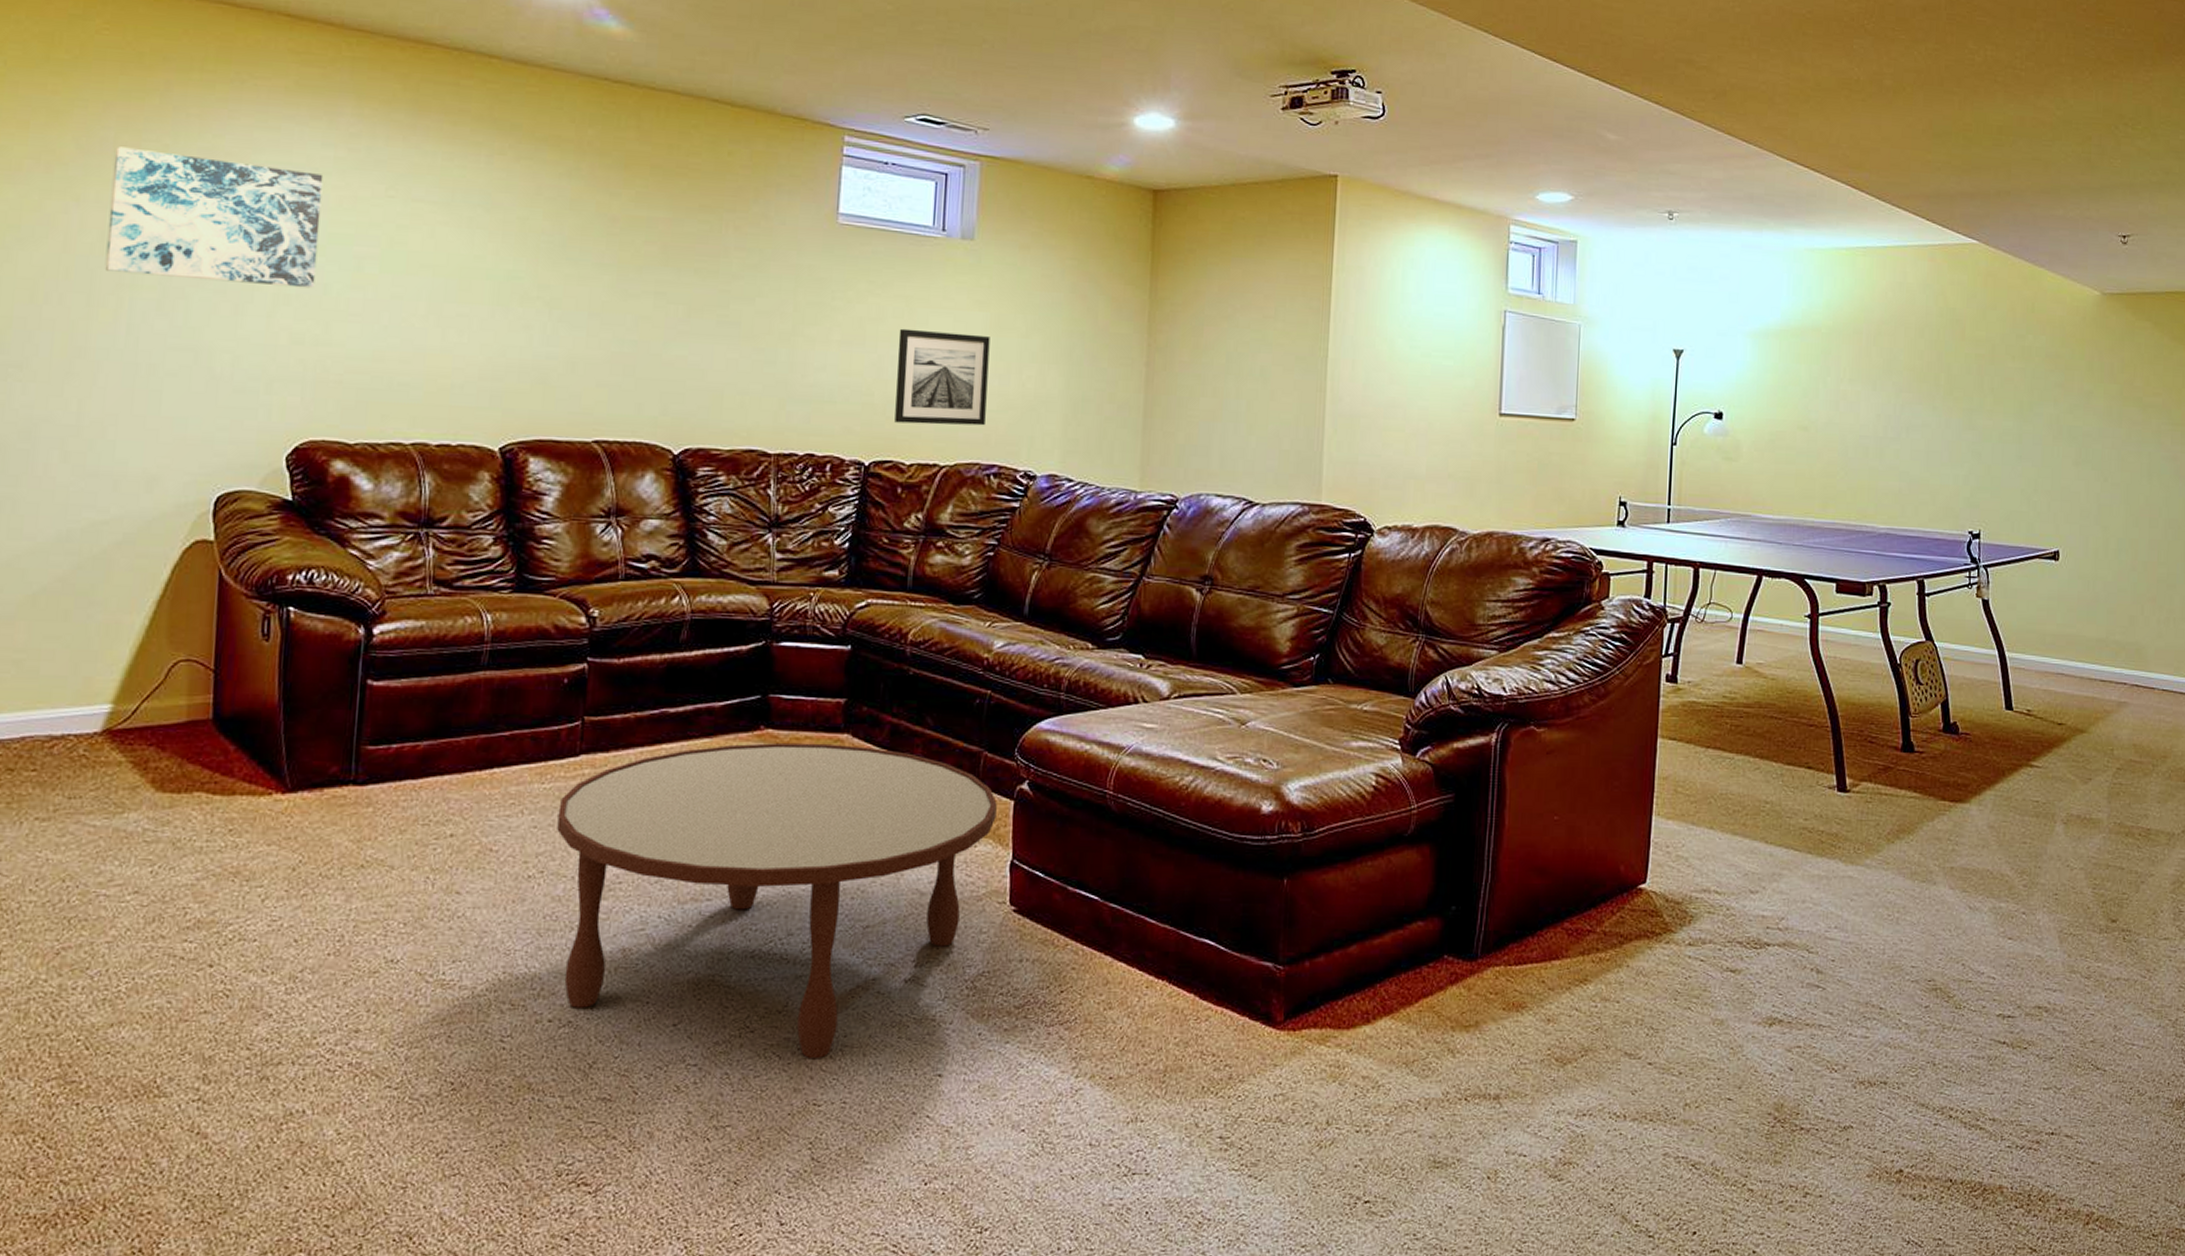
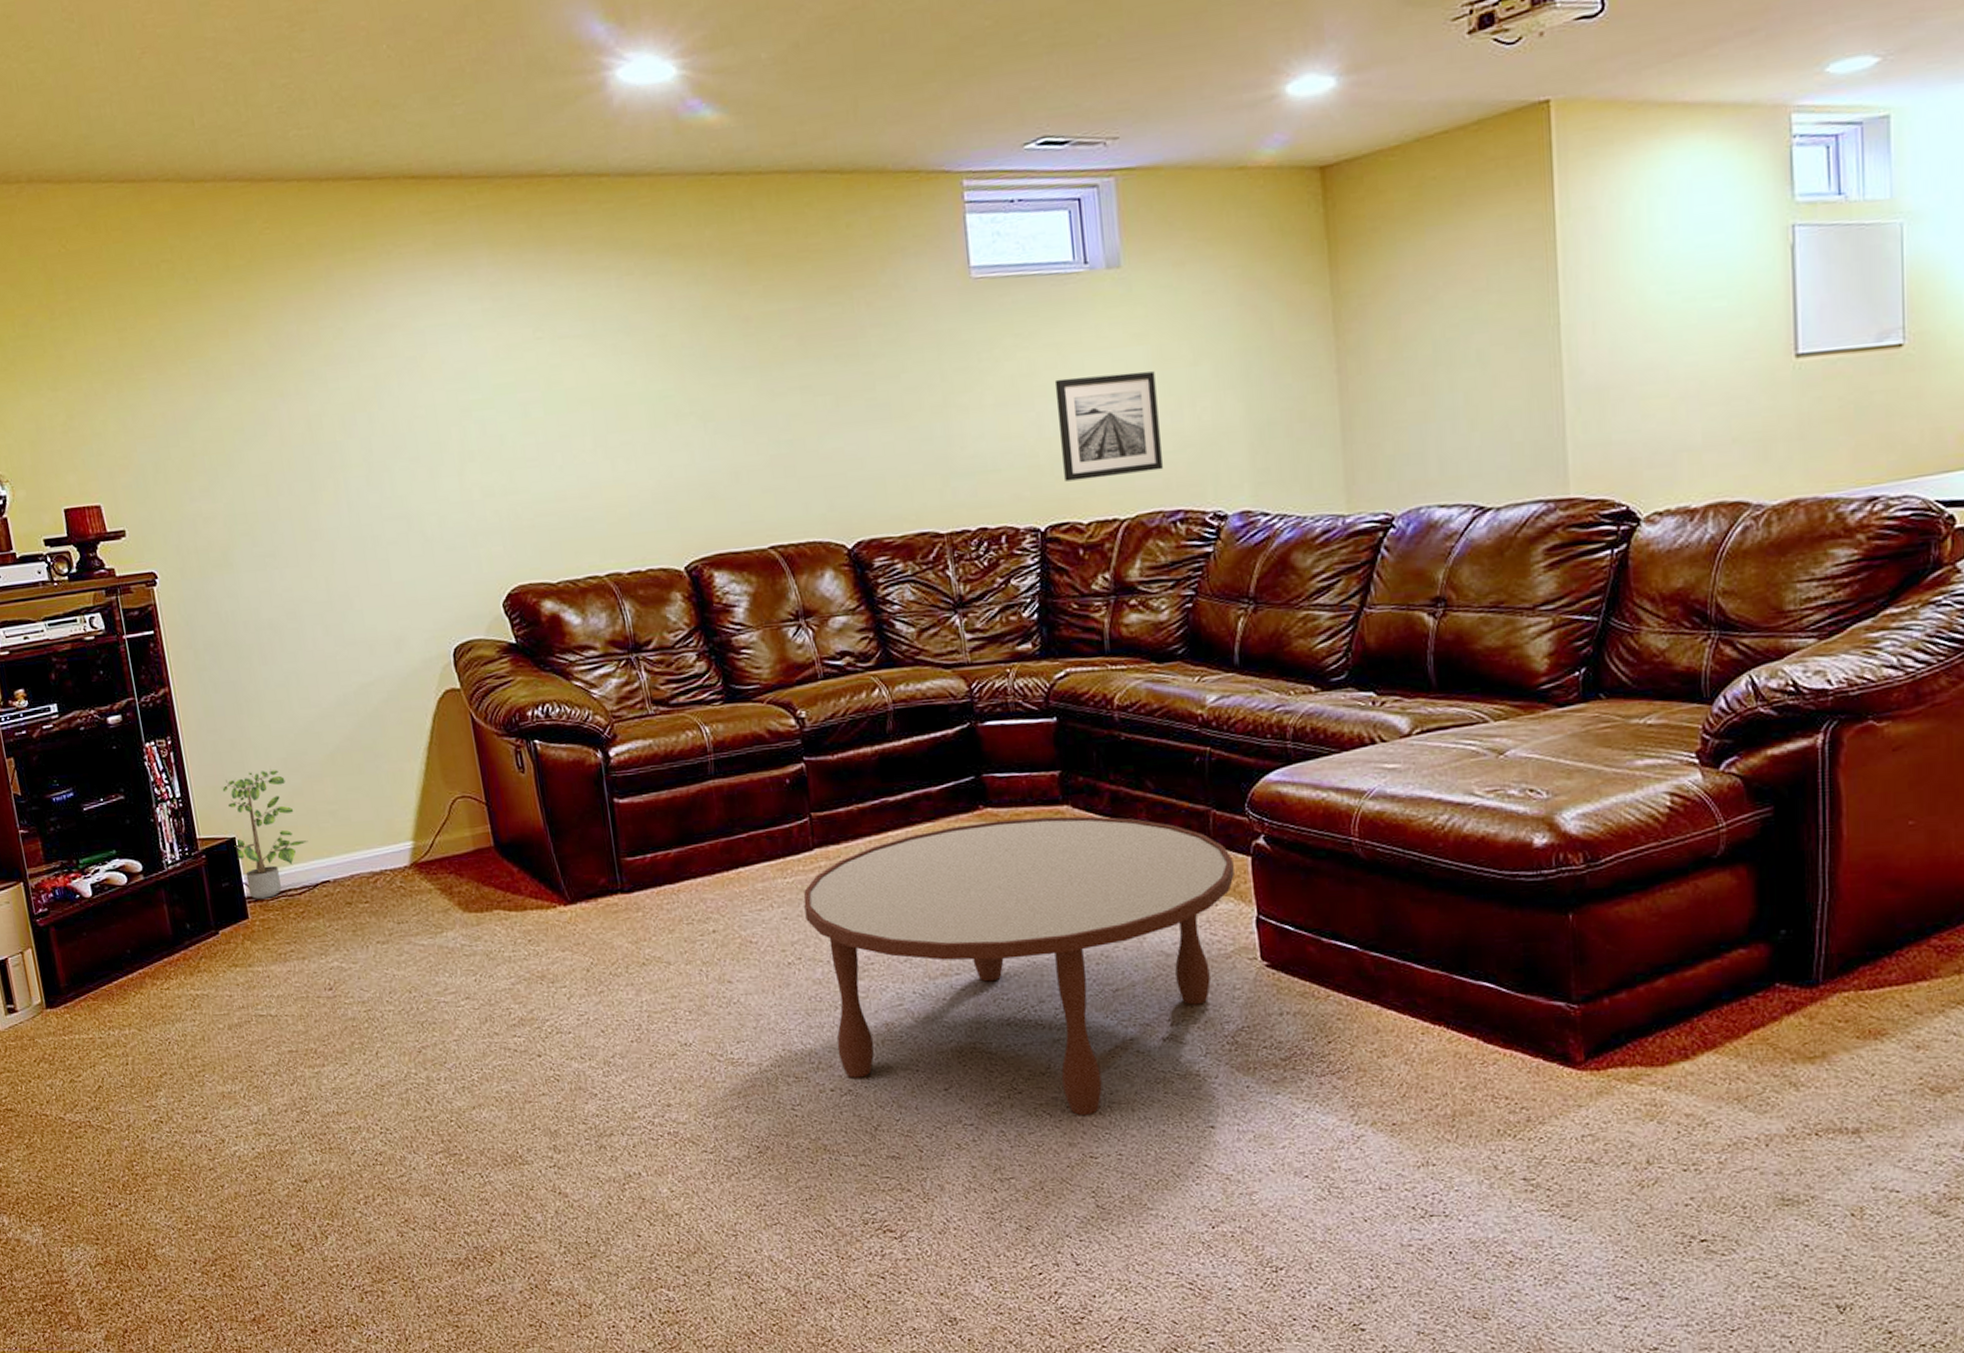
wall art: present [104,146,324,289] -> none [300,329,492,457]

